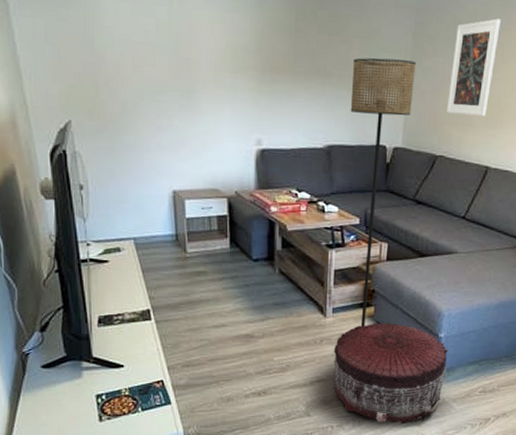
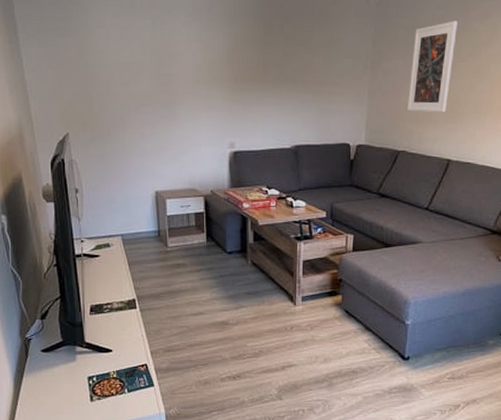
pouf: present [333,322,448,424] -> none [303,309,415,409]
floor lamp: present [350,57,416,327] -> none [315,63,376,315]

